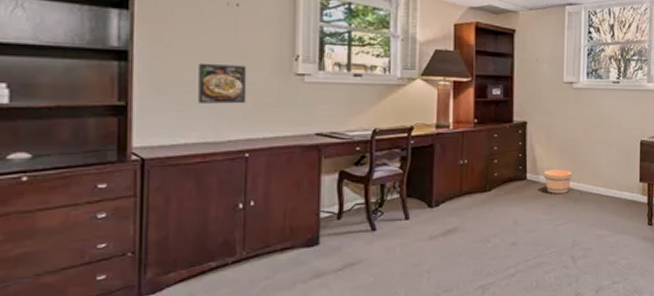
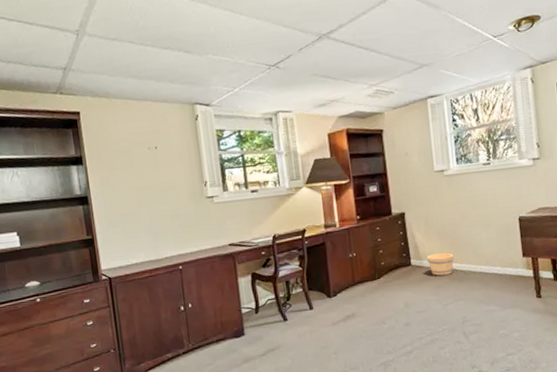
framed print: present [198,62,247,104] -> none [136,196,174,231]

